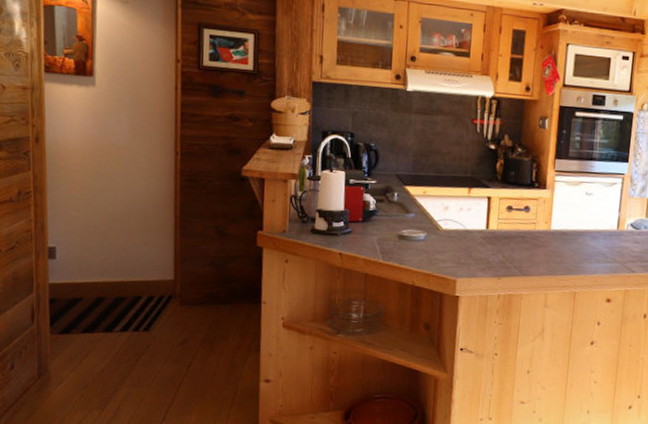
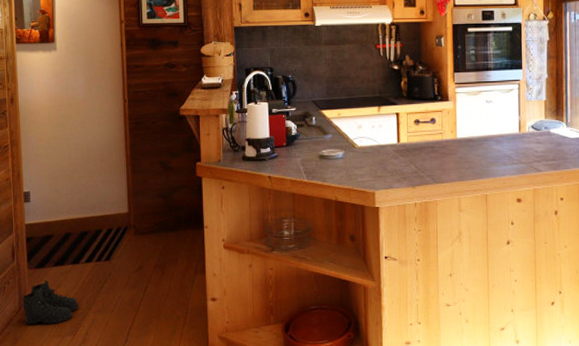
boots: none [41,348,111,397] -> present [22,280,79,325]

